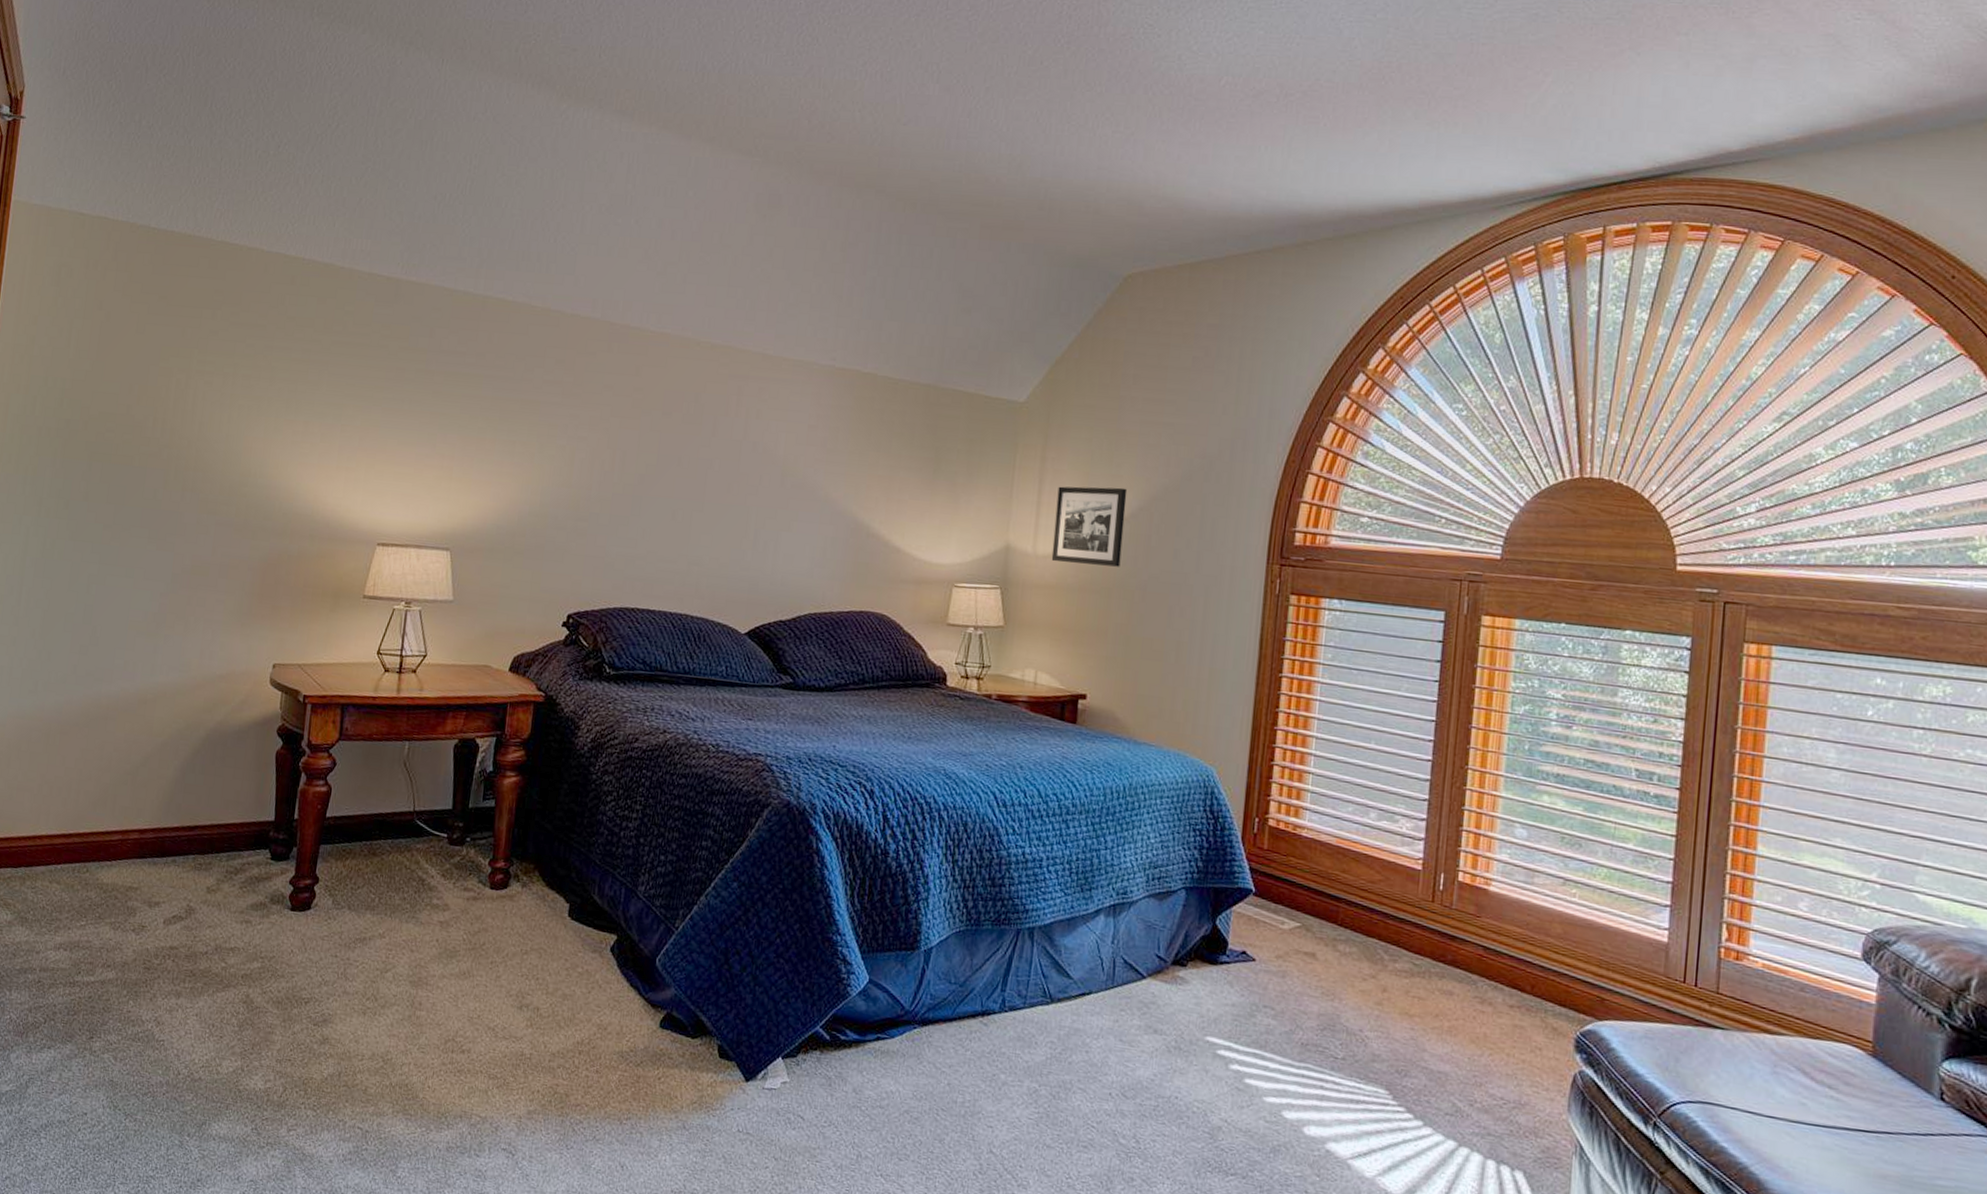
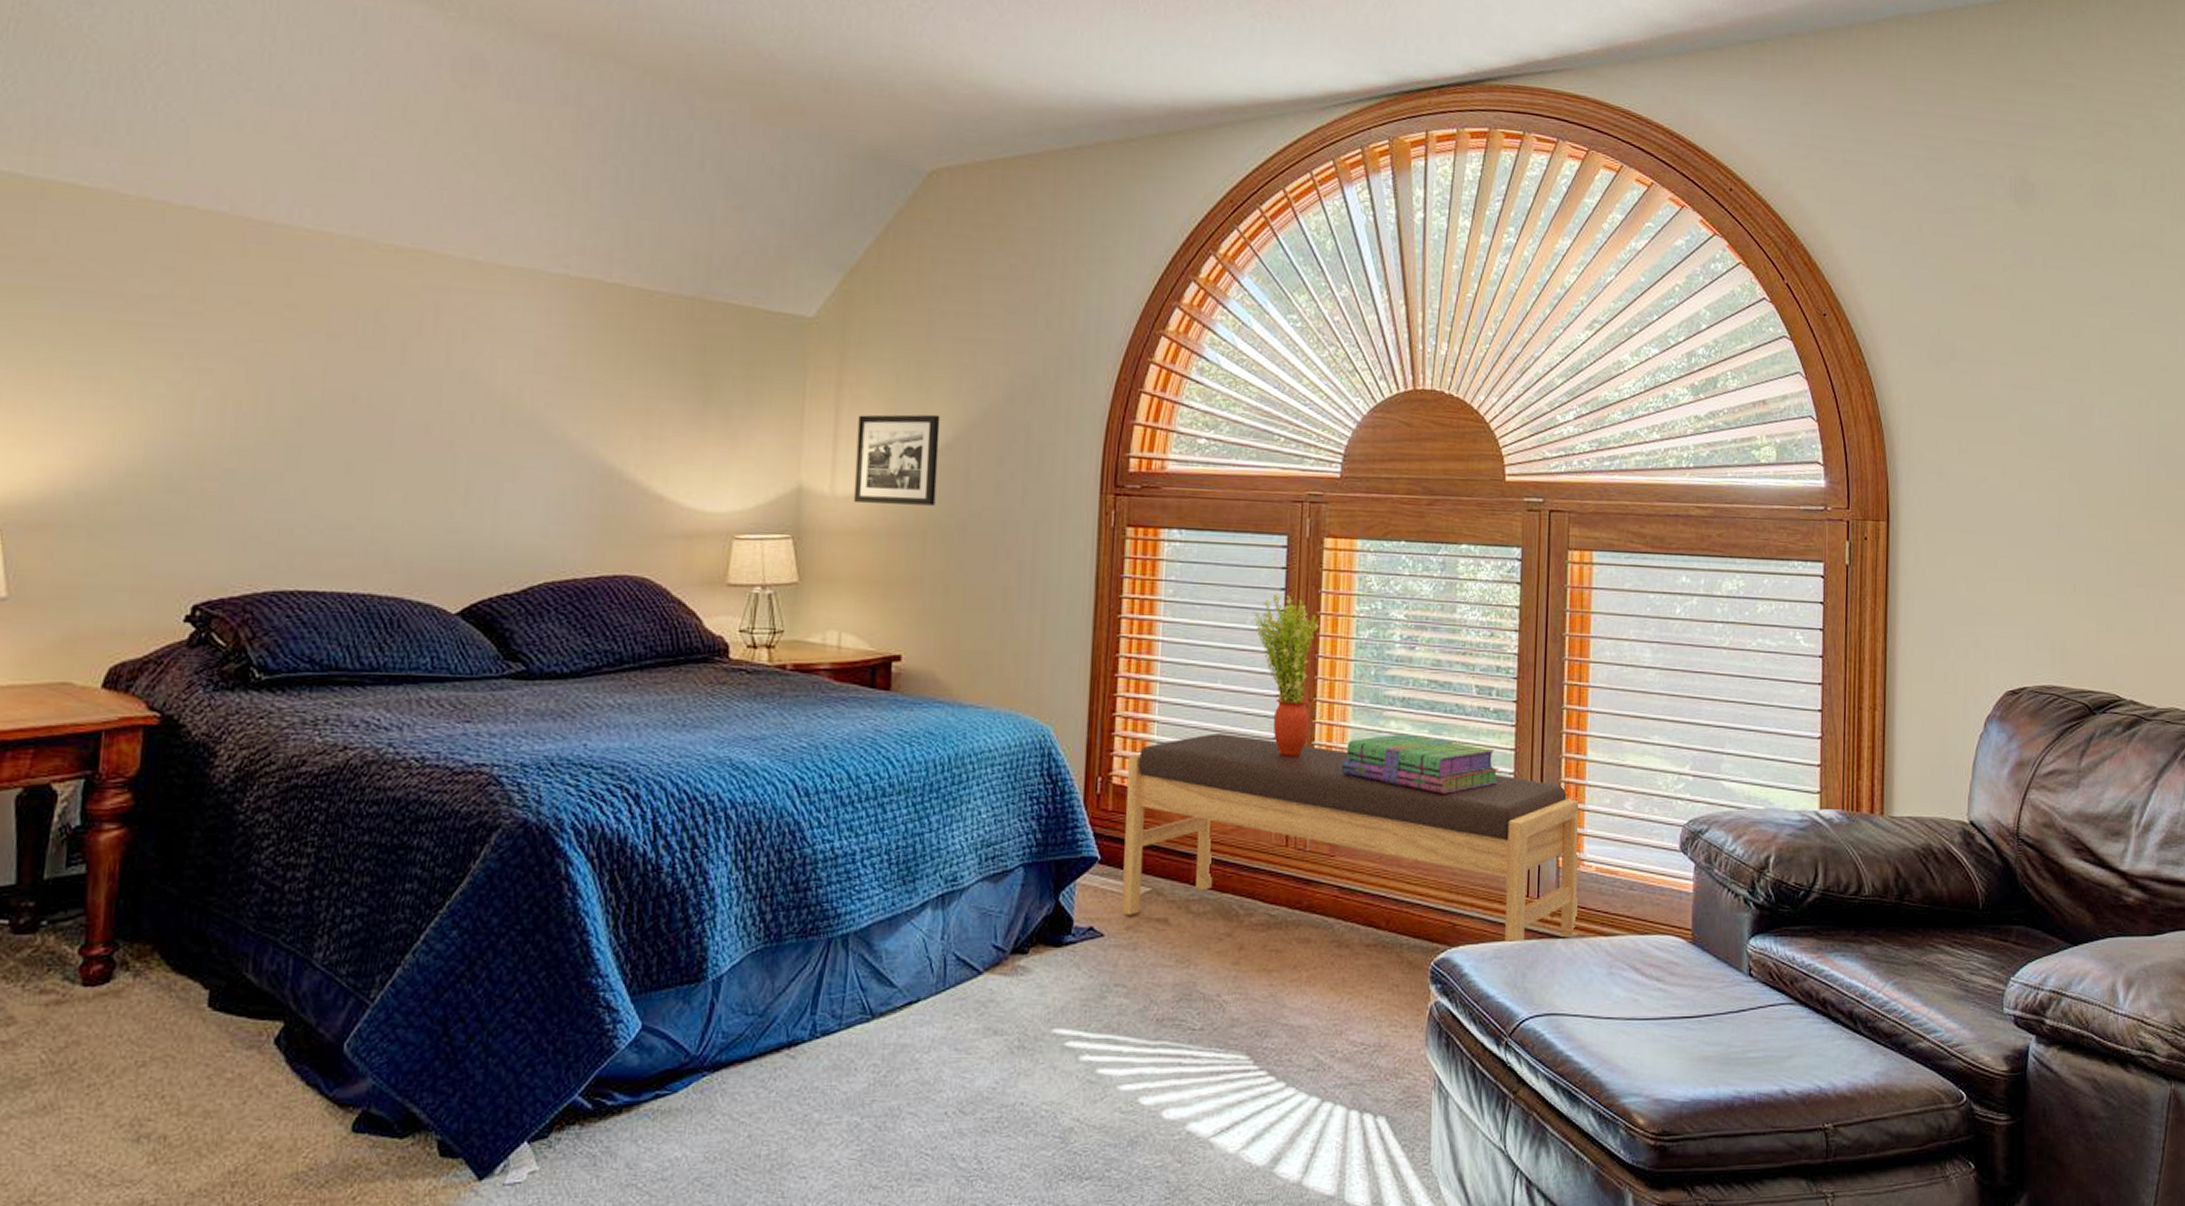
bench: none [1272,789,1747,1029] -> present [1121,733,1581,942]
potted plant: none [1408,665,1475,819] -> present [1253,594,1320,756]
stack of books: none [1490,808,1657,872] -> present [1341,733,1499,794]

